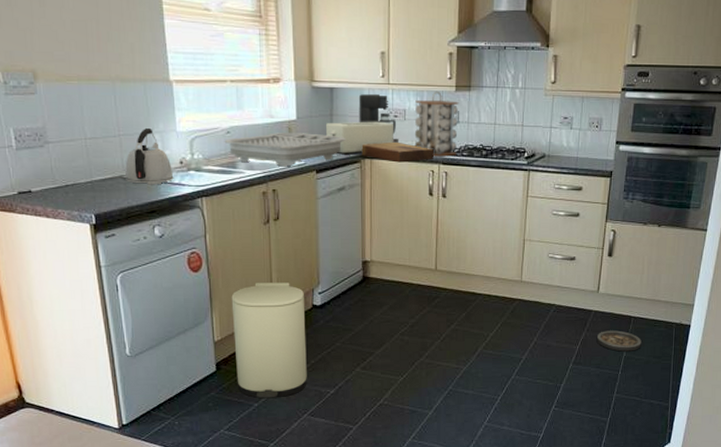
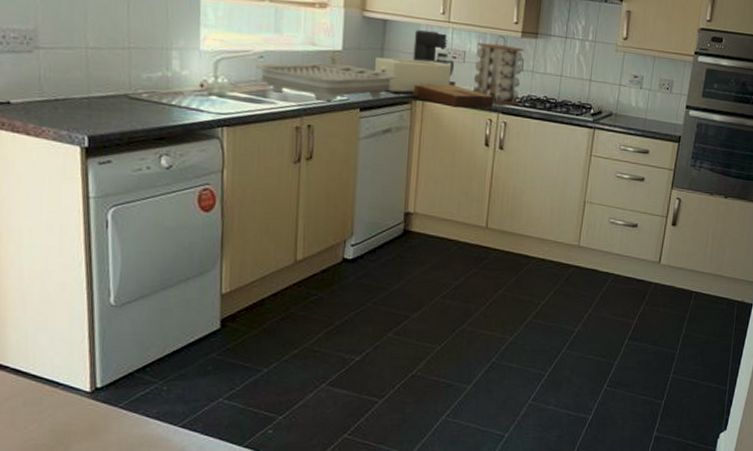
kettle: present [125,127,174,185] -> none [132,42,191,109]
pedal bin: present [231,282,307,399] -> none [245,229,334,364]
pet bowl: present [596,330,642,352] -> none [655,305,702,329]

